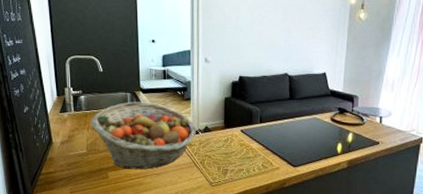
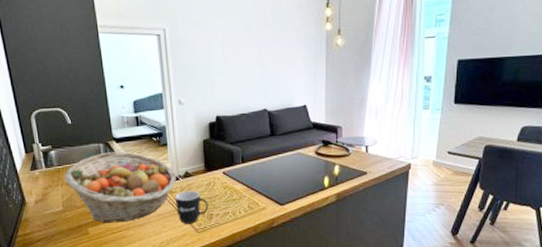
mug: none [193,145,225,177] -> present [175,191,209,224]

